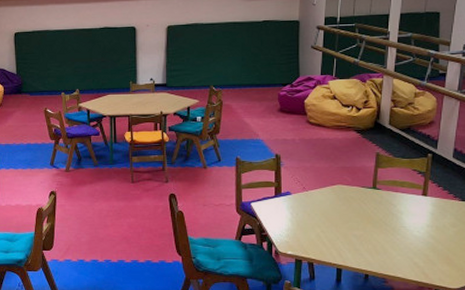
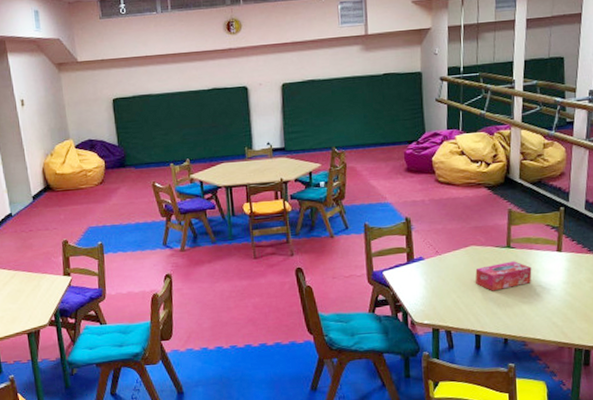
tissue box: none [340,202,396,229] -> present [475,261,532,291]

